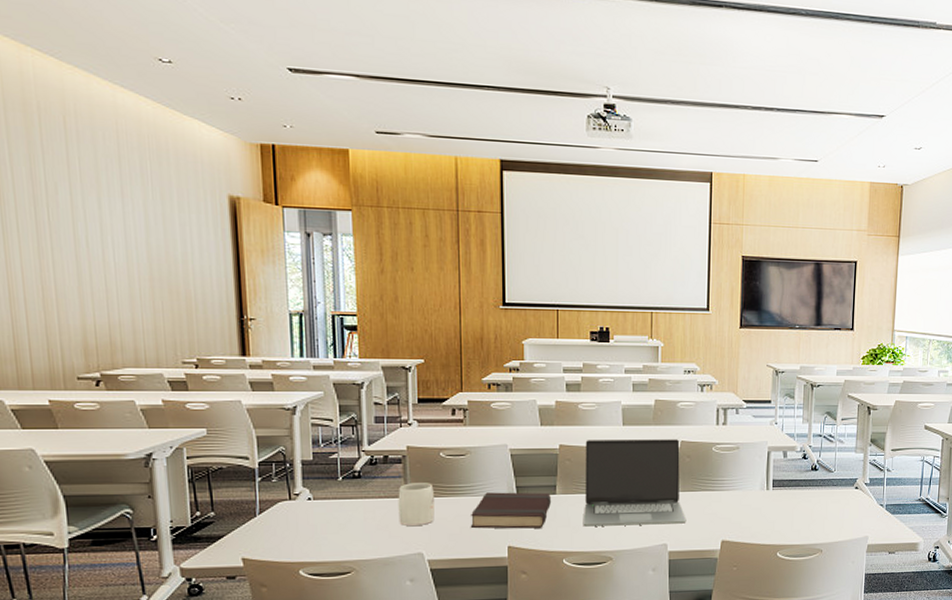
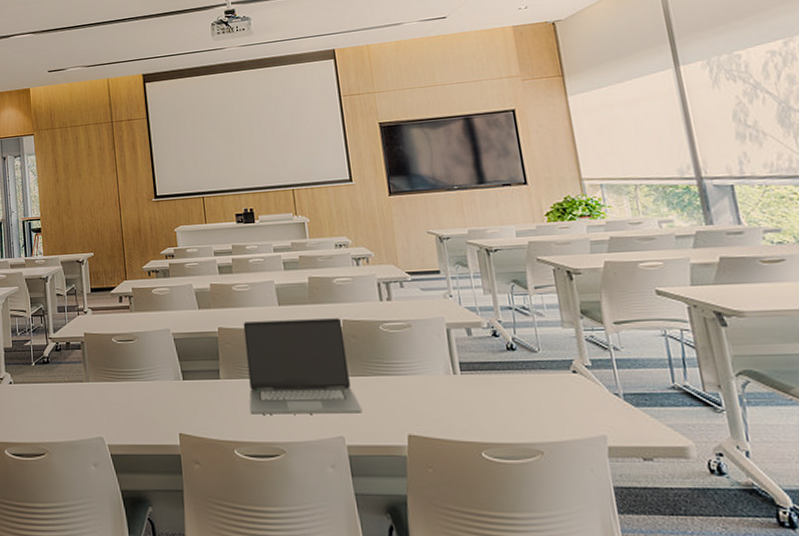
mug: present [398,483,435,527] -> none [79,367,111,411]
book: present [470,492,551,529] -> none [143,376,216,415]

